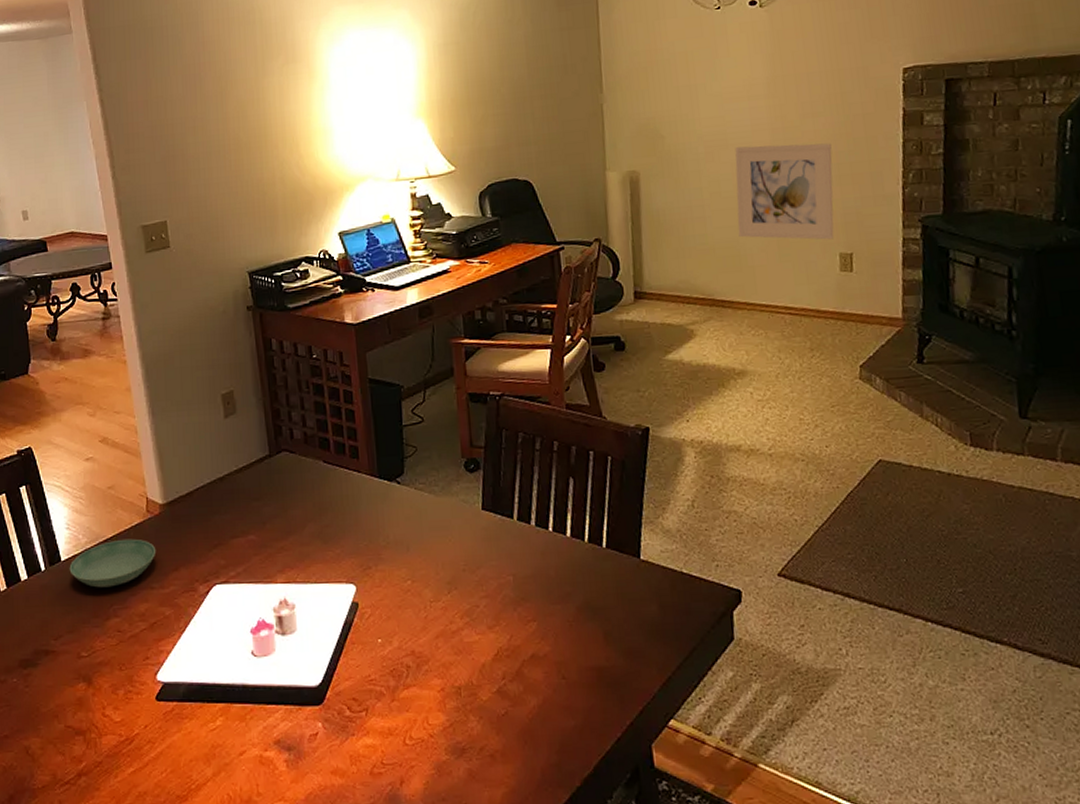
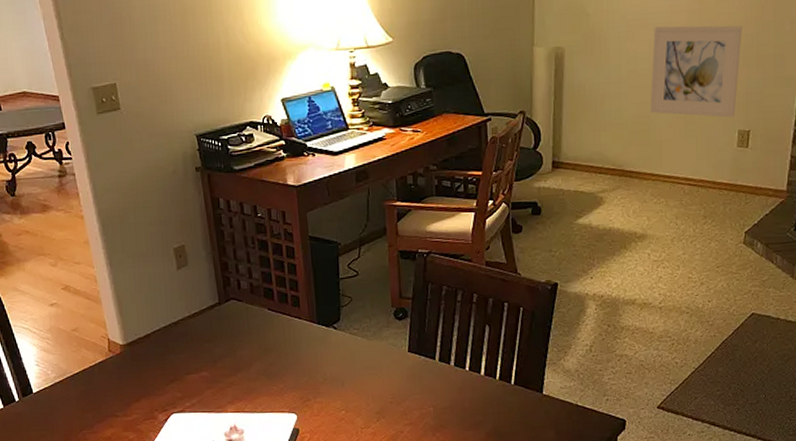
saucer: present [69,538,156,588] -> none [40,374,119,416]

